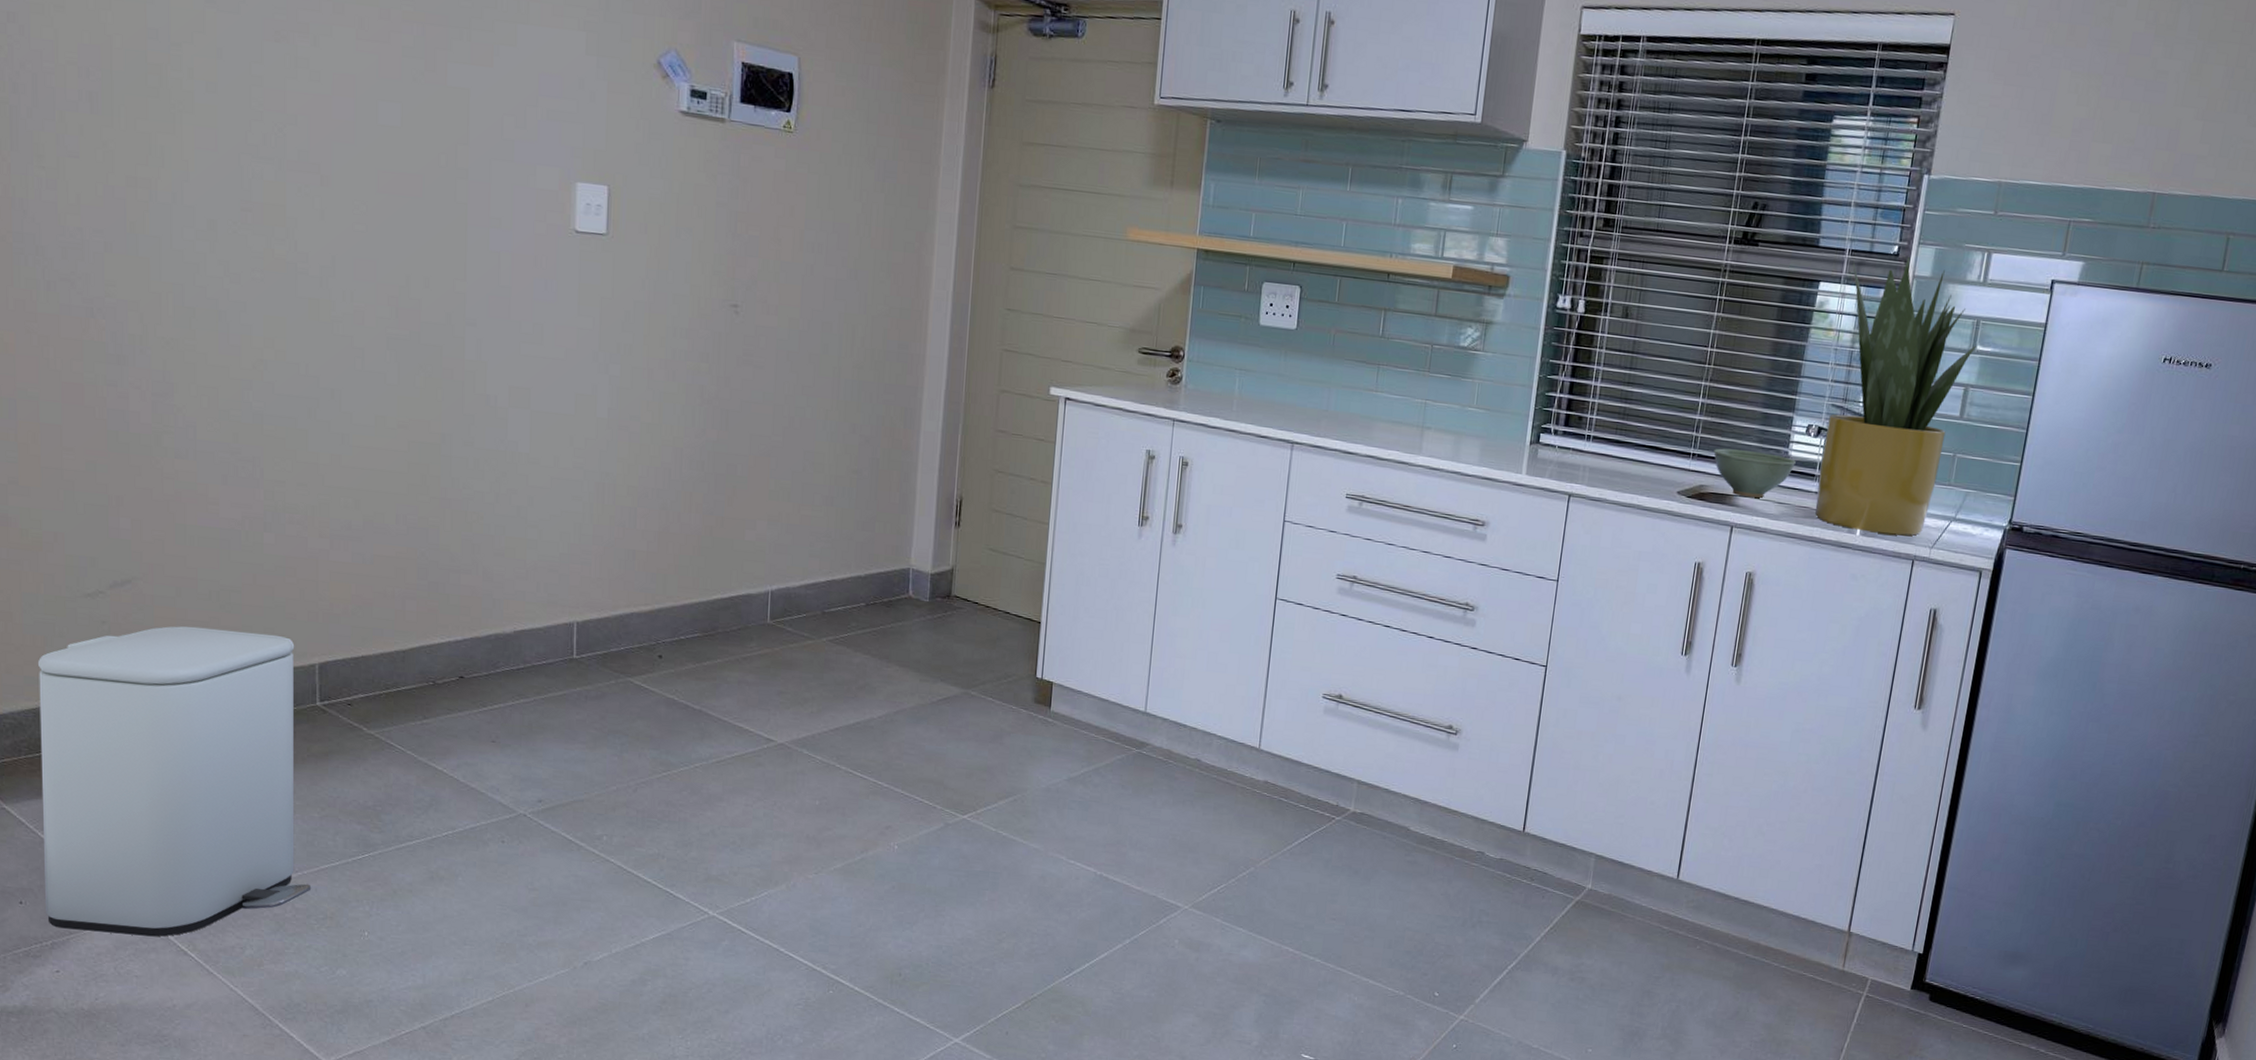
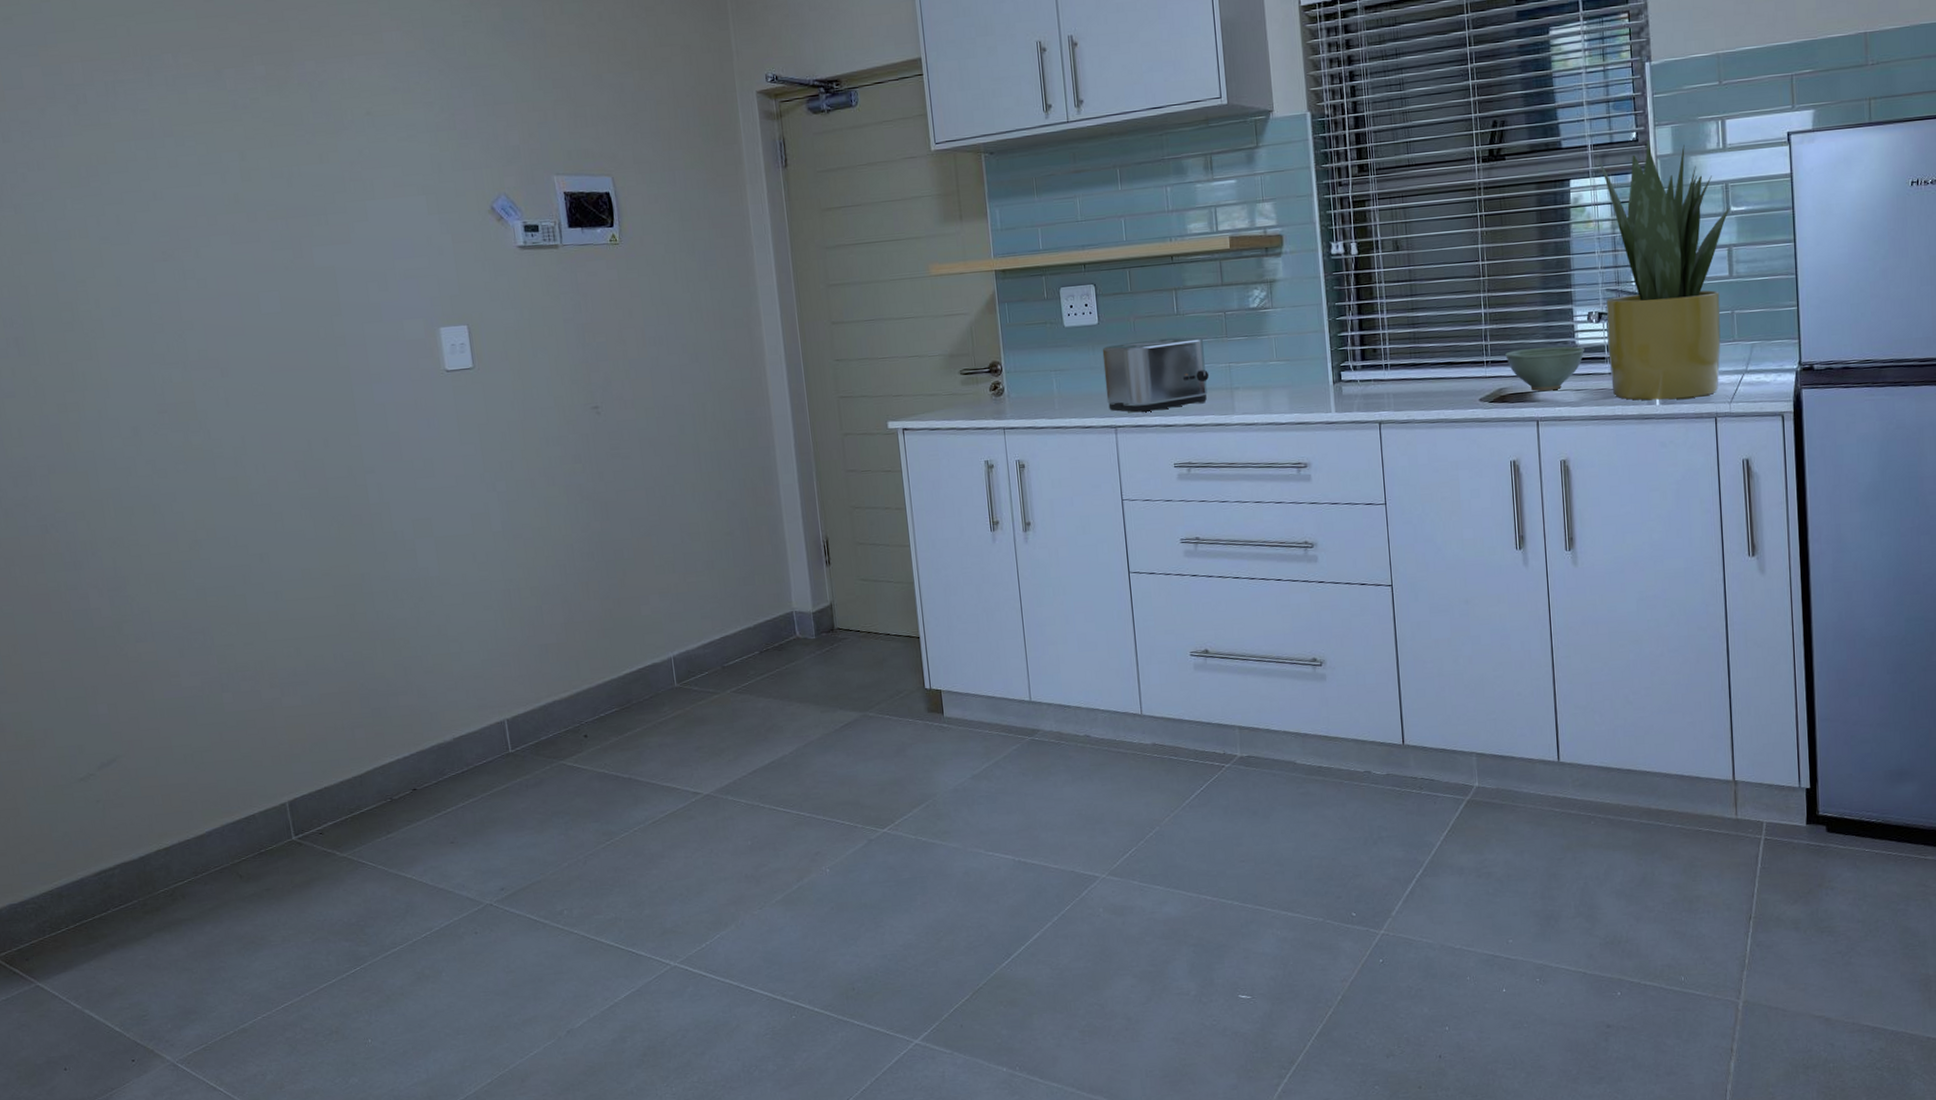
pedal bin: present [37,626,312,937] -> none [47,783,315,1086]
toaster: none [1289,354,1403,437] -> present [1102,337,1210,413]

